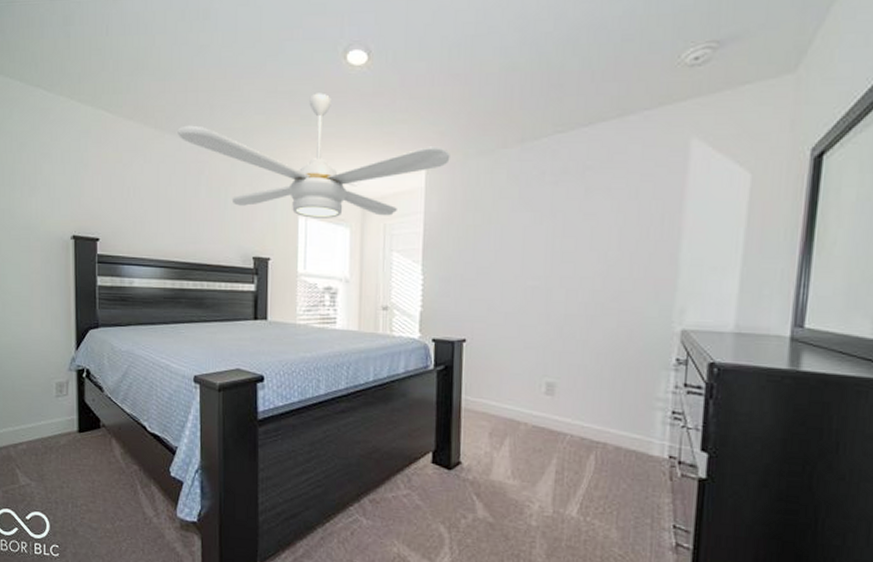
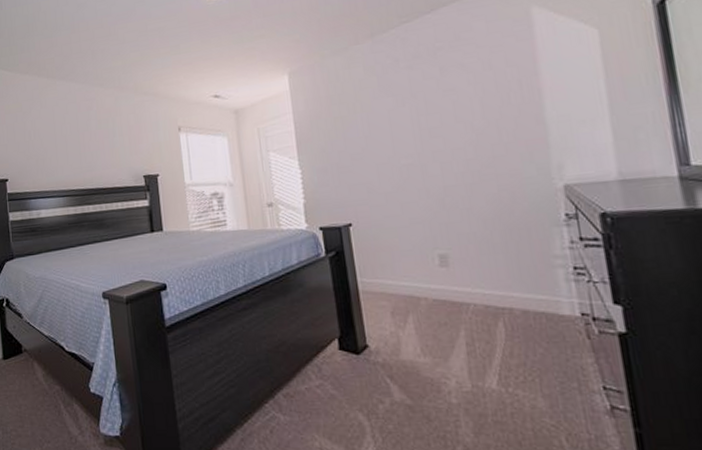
ceiling fan: present [177,93,450,218] -> none [66,25,308,133]

